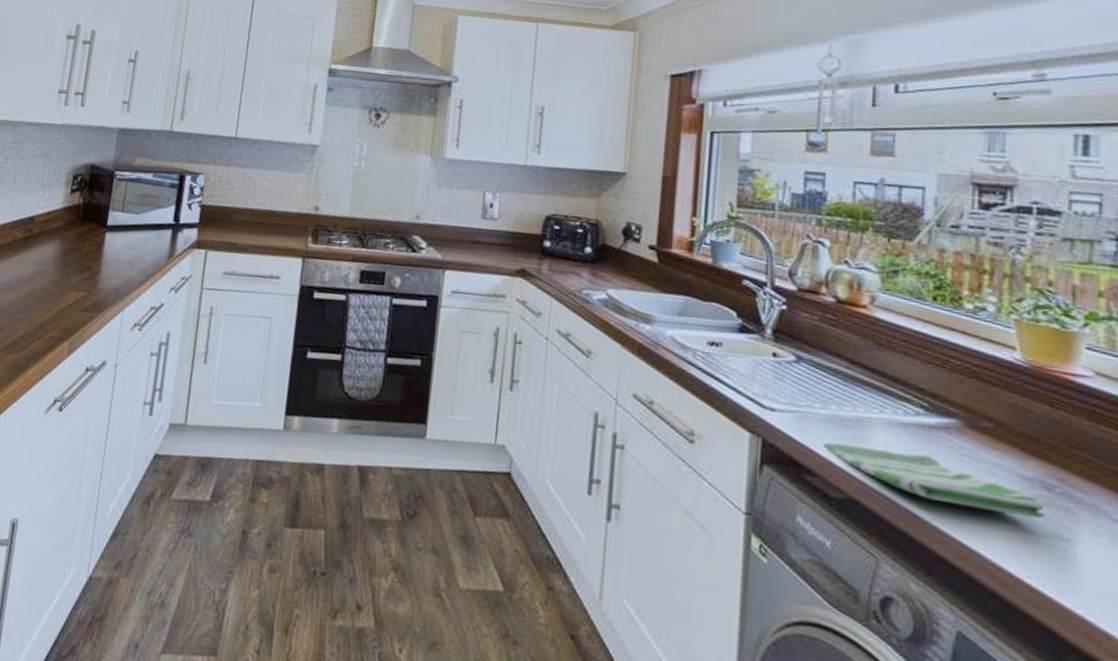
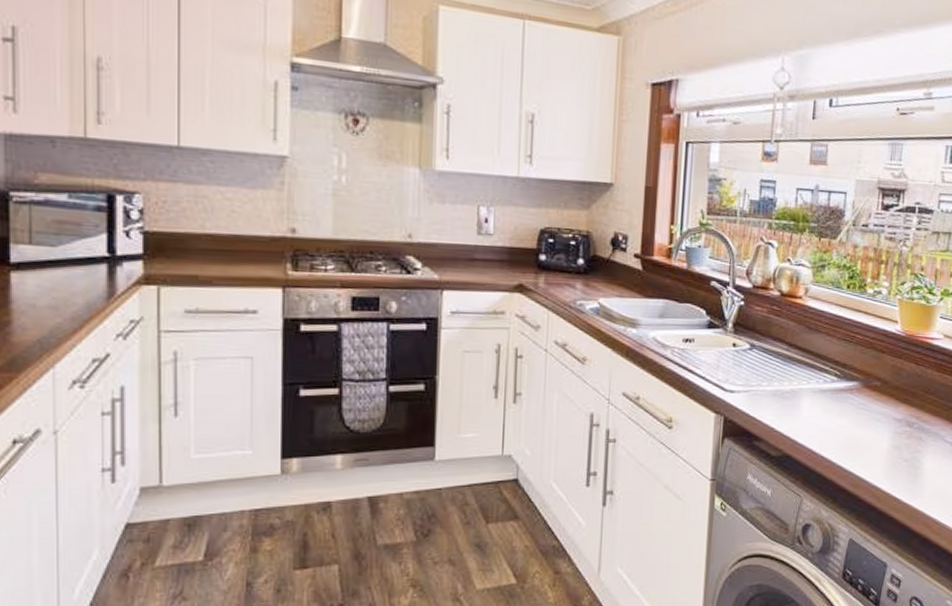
dish towel: present [823,442,1045,519] -> none [768,412,907,448]

